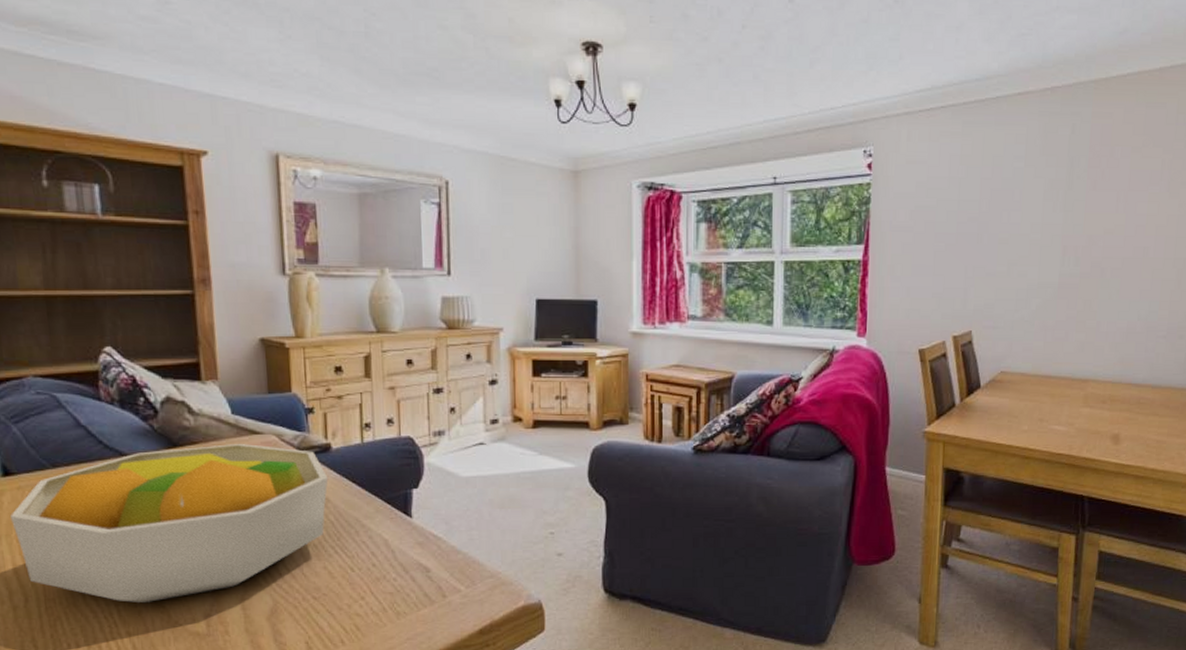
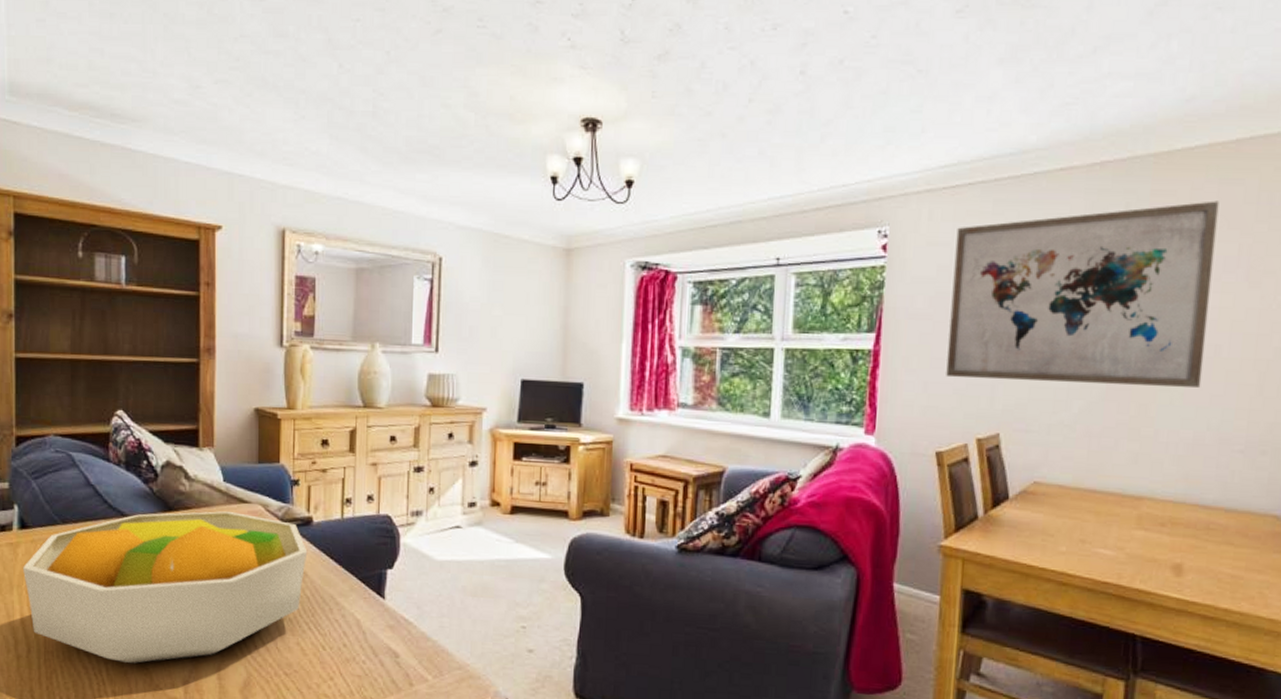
wall art: none [926,122,1147,285] -> present [946,201,1220,387]

